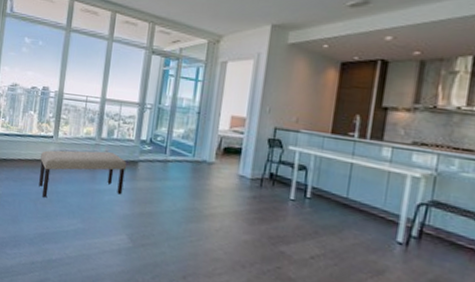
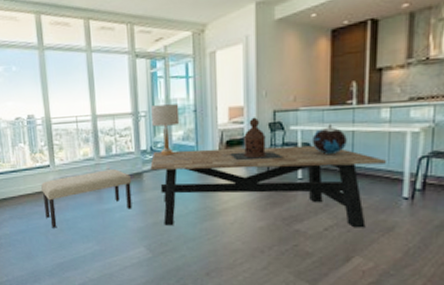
dining table: none [146,144,383,265] -> present [150,145,386,228]
lamp: none [156,100,185,151] -> present [151,104,180,156]
lantern: none [226,130,279,177] -> present [230,117,284,160]
decorative globe: none [308,151,345,182] -> present [311,123,347,154]

